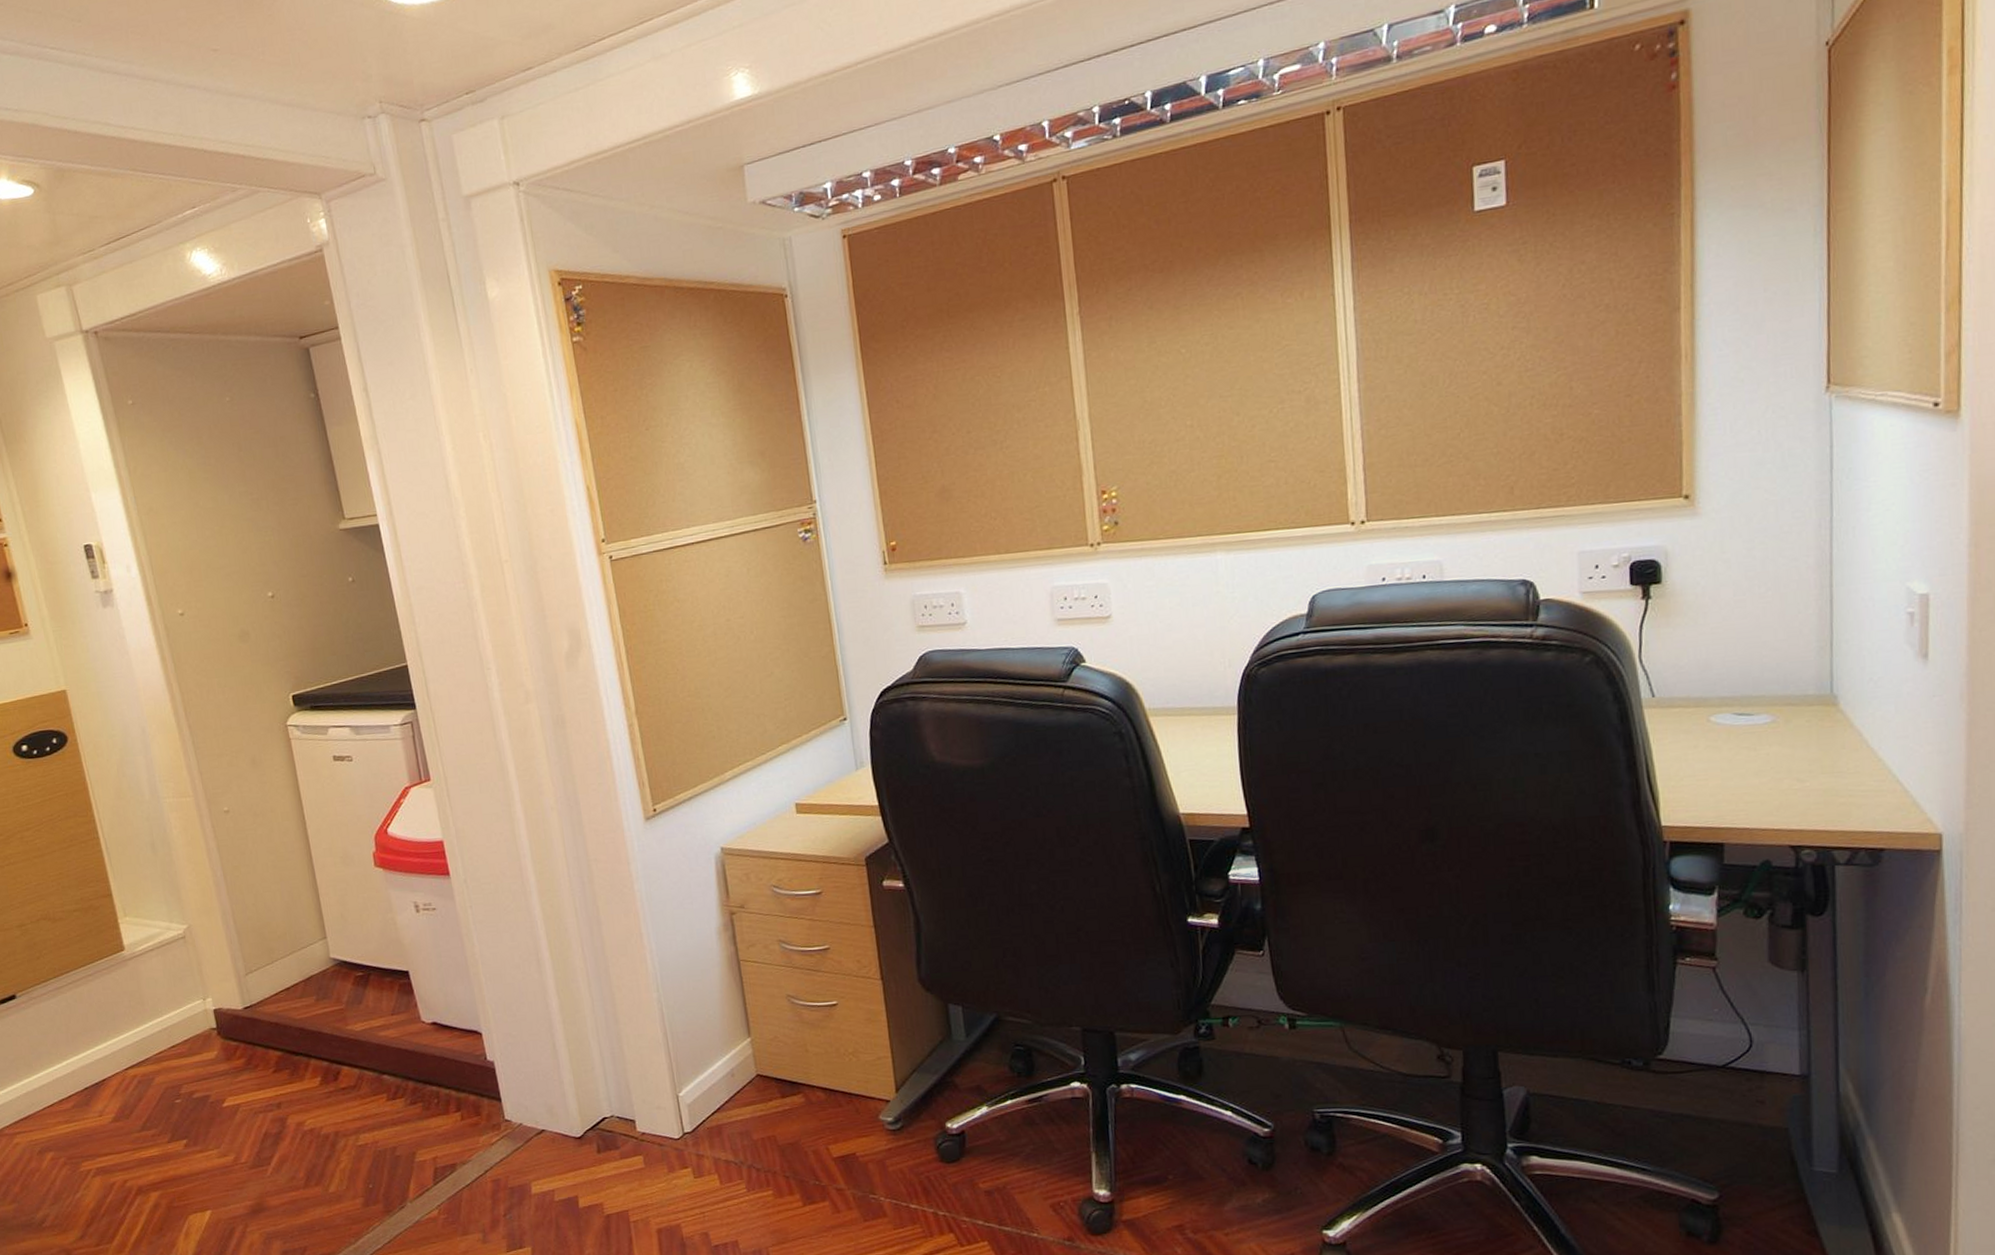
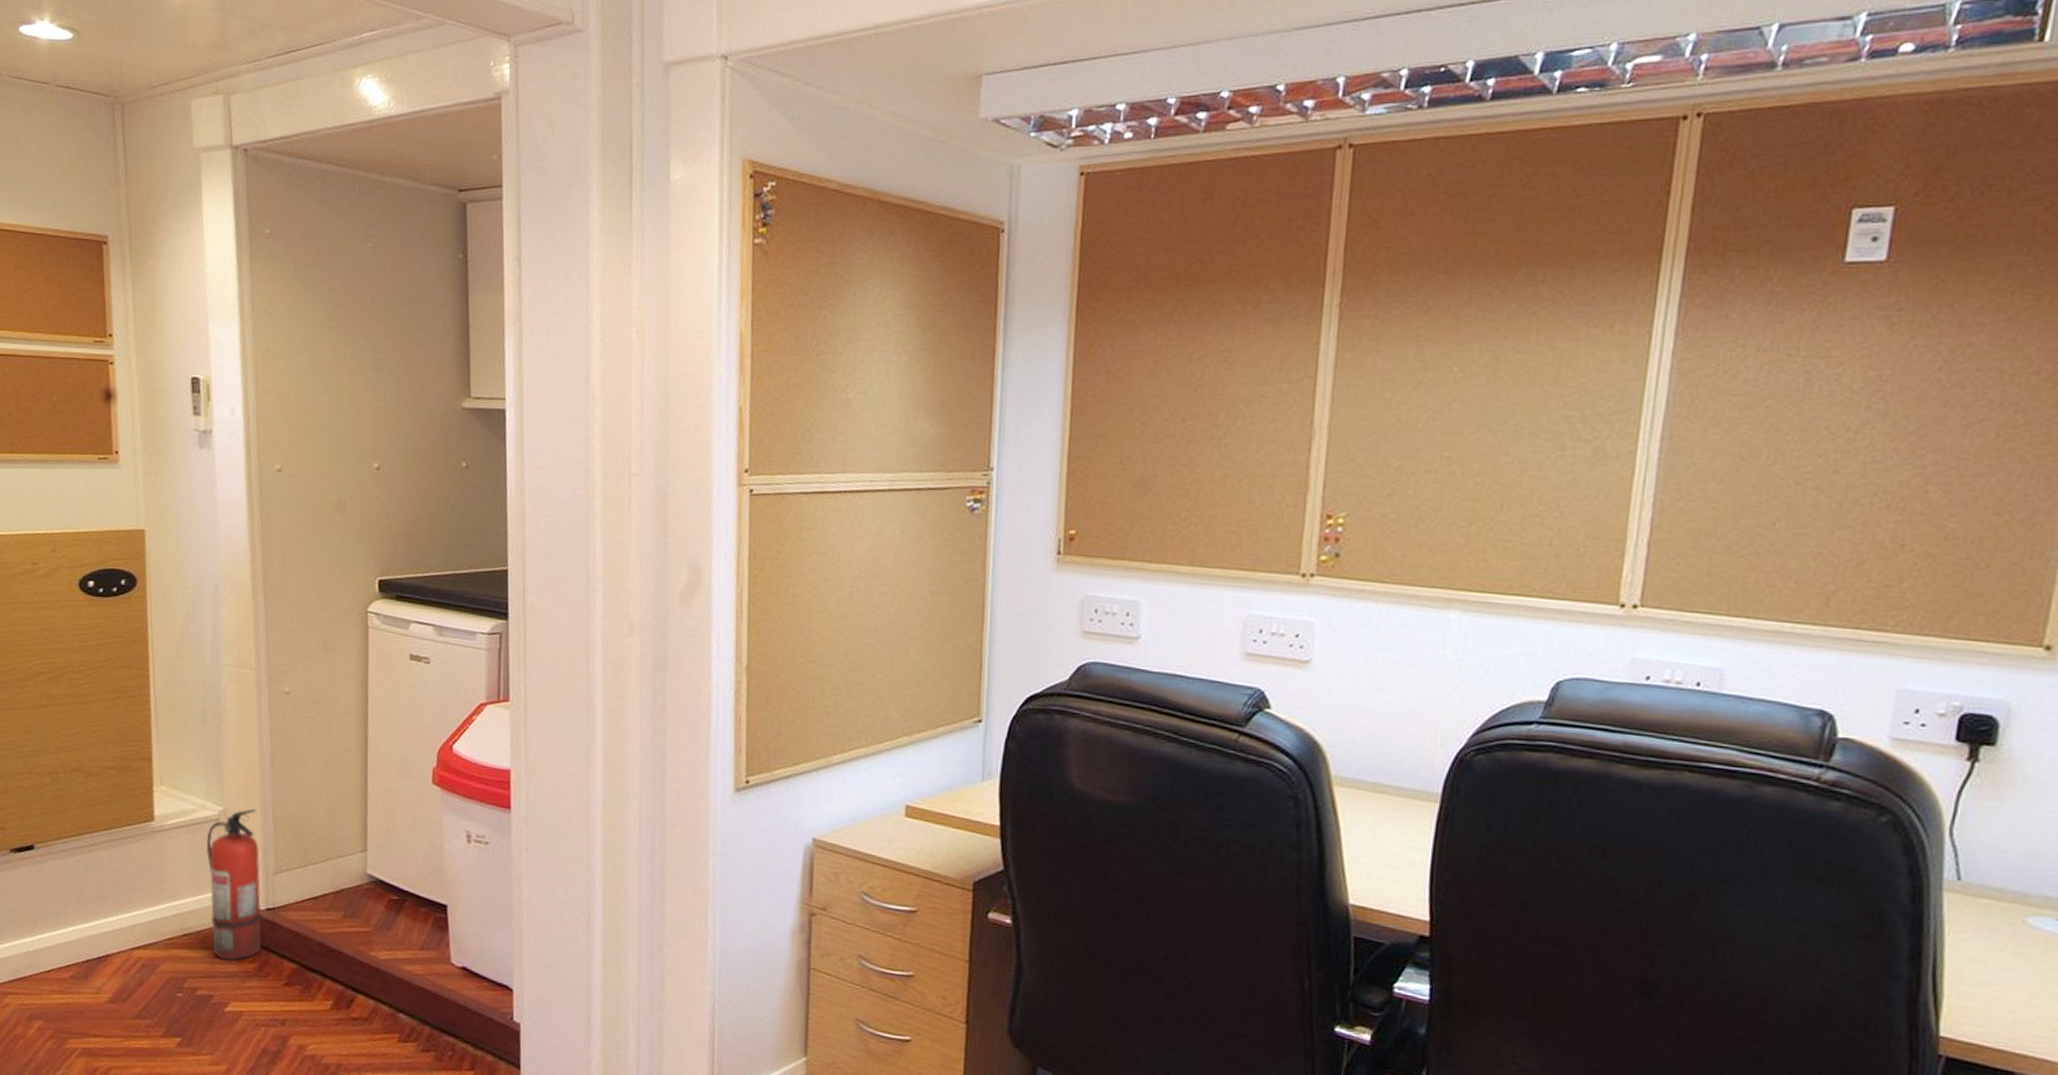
fire extinguisher: none [176,921,246,1062] -> present [206,808,262,962]

